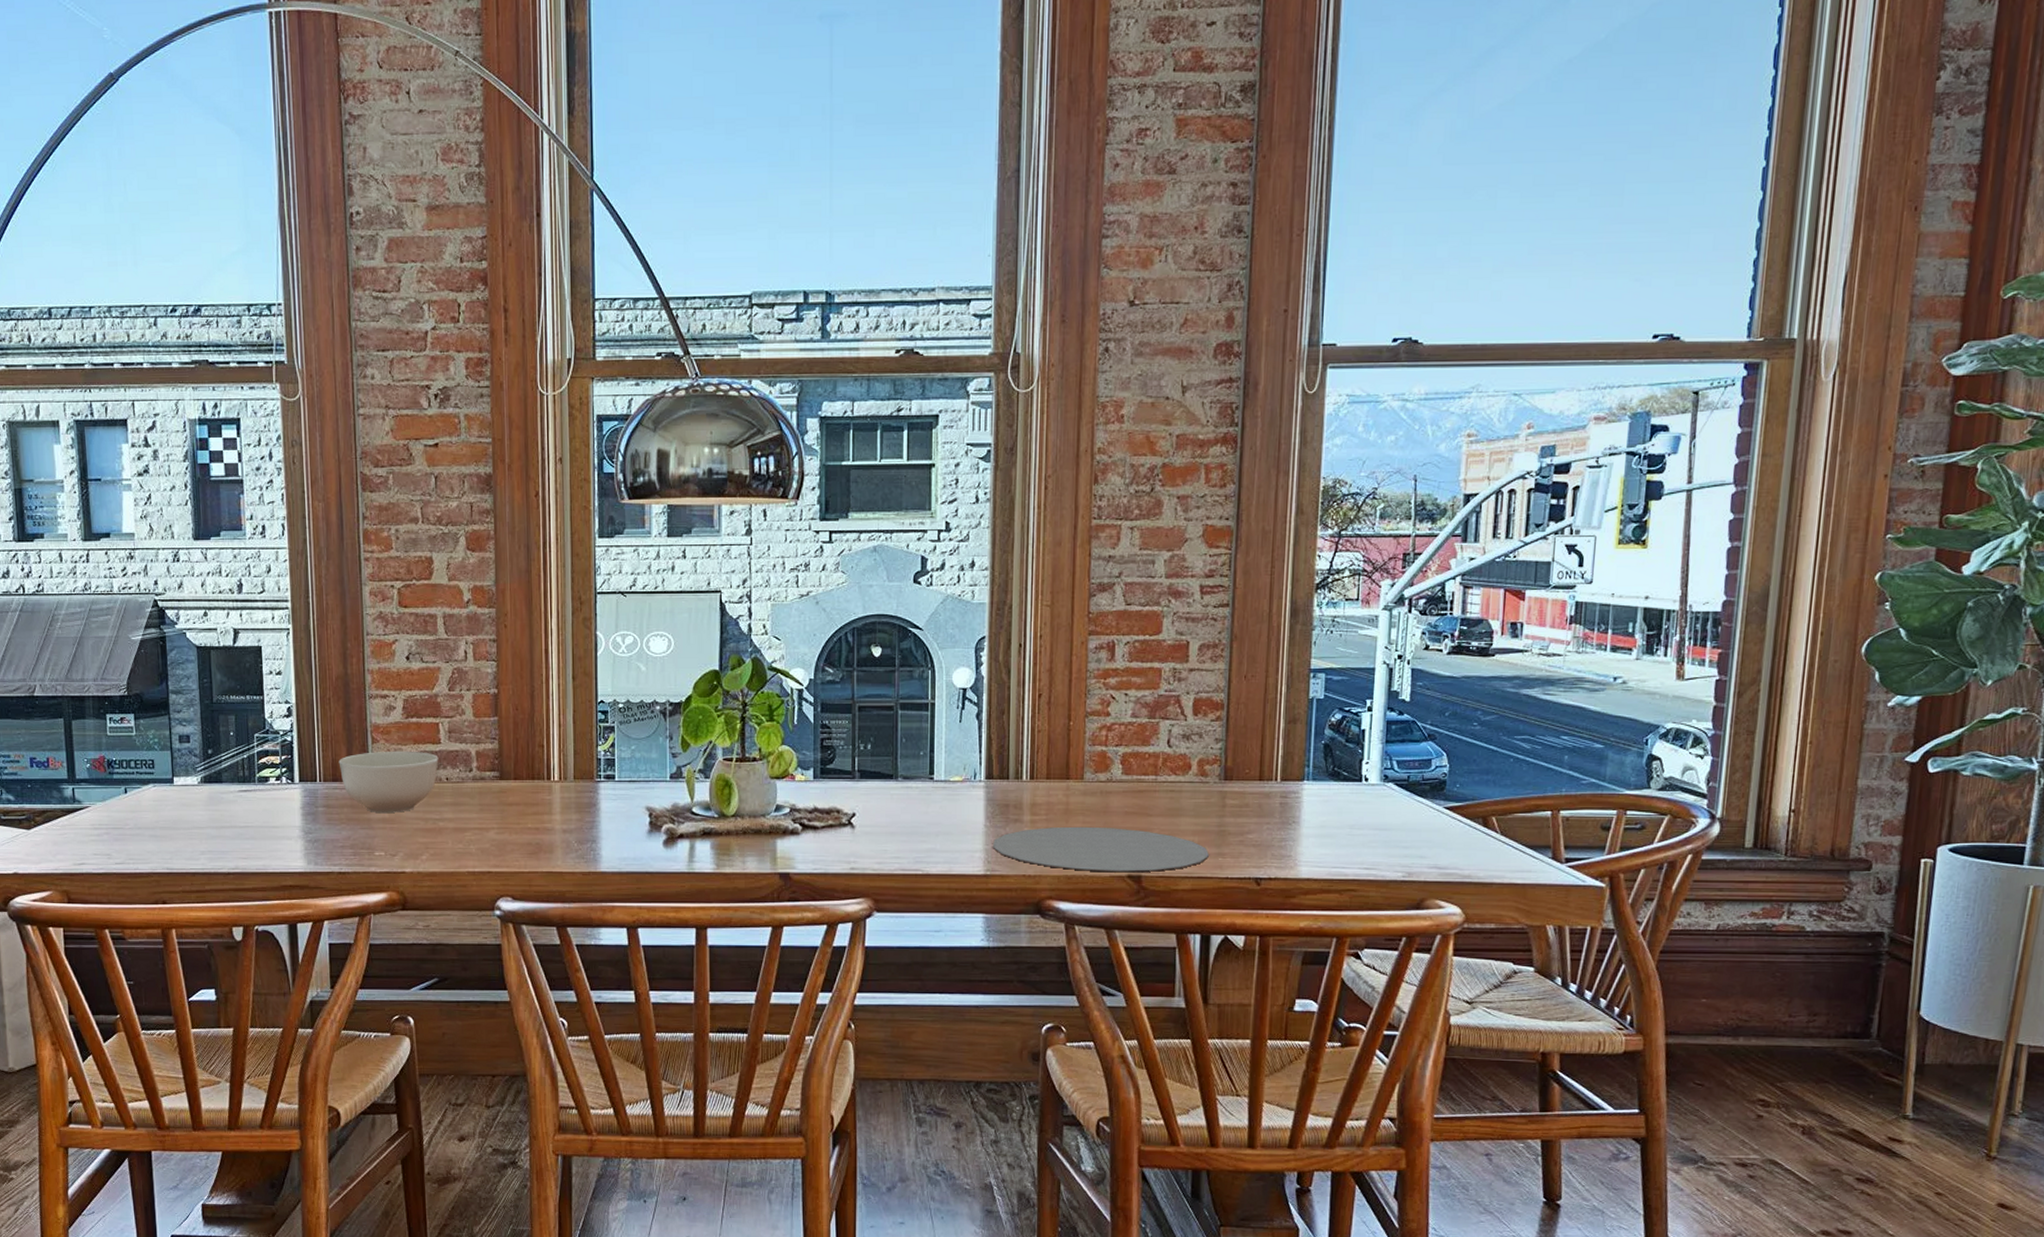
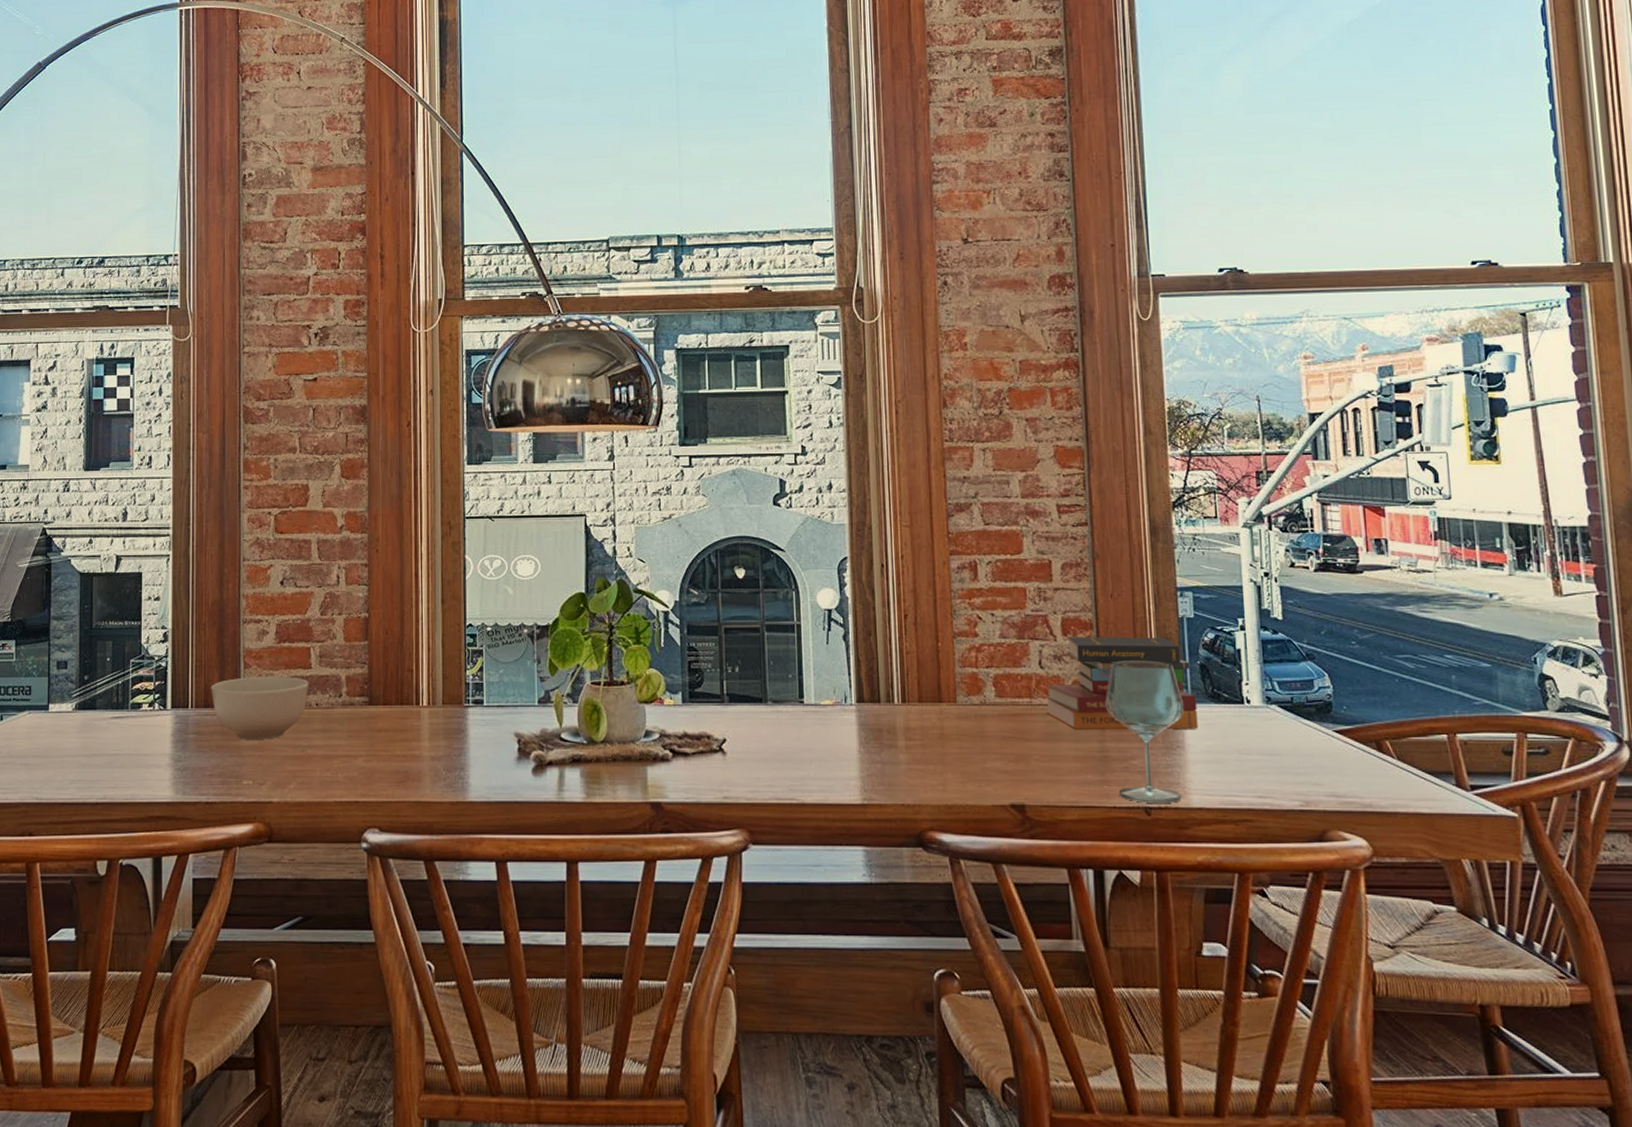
placemat: present [992,826,1209,873] -> none [867,752,1093,802]
books: none [1169,717,1317,806] -> present [1045,636,1198,730]
wine glass: none [1227,740,1304,874] -> present [1105,660,1185,803]

